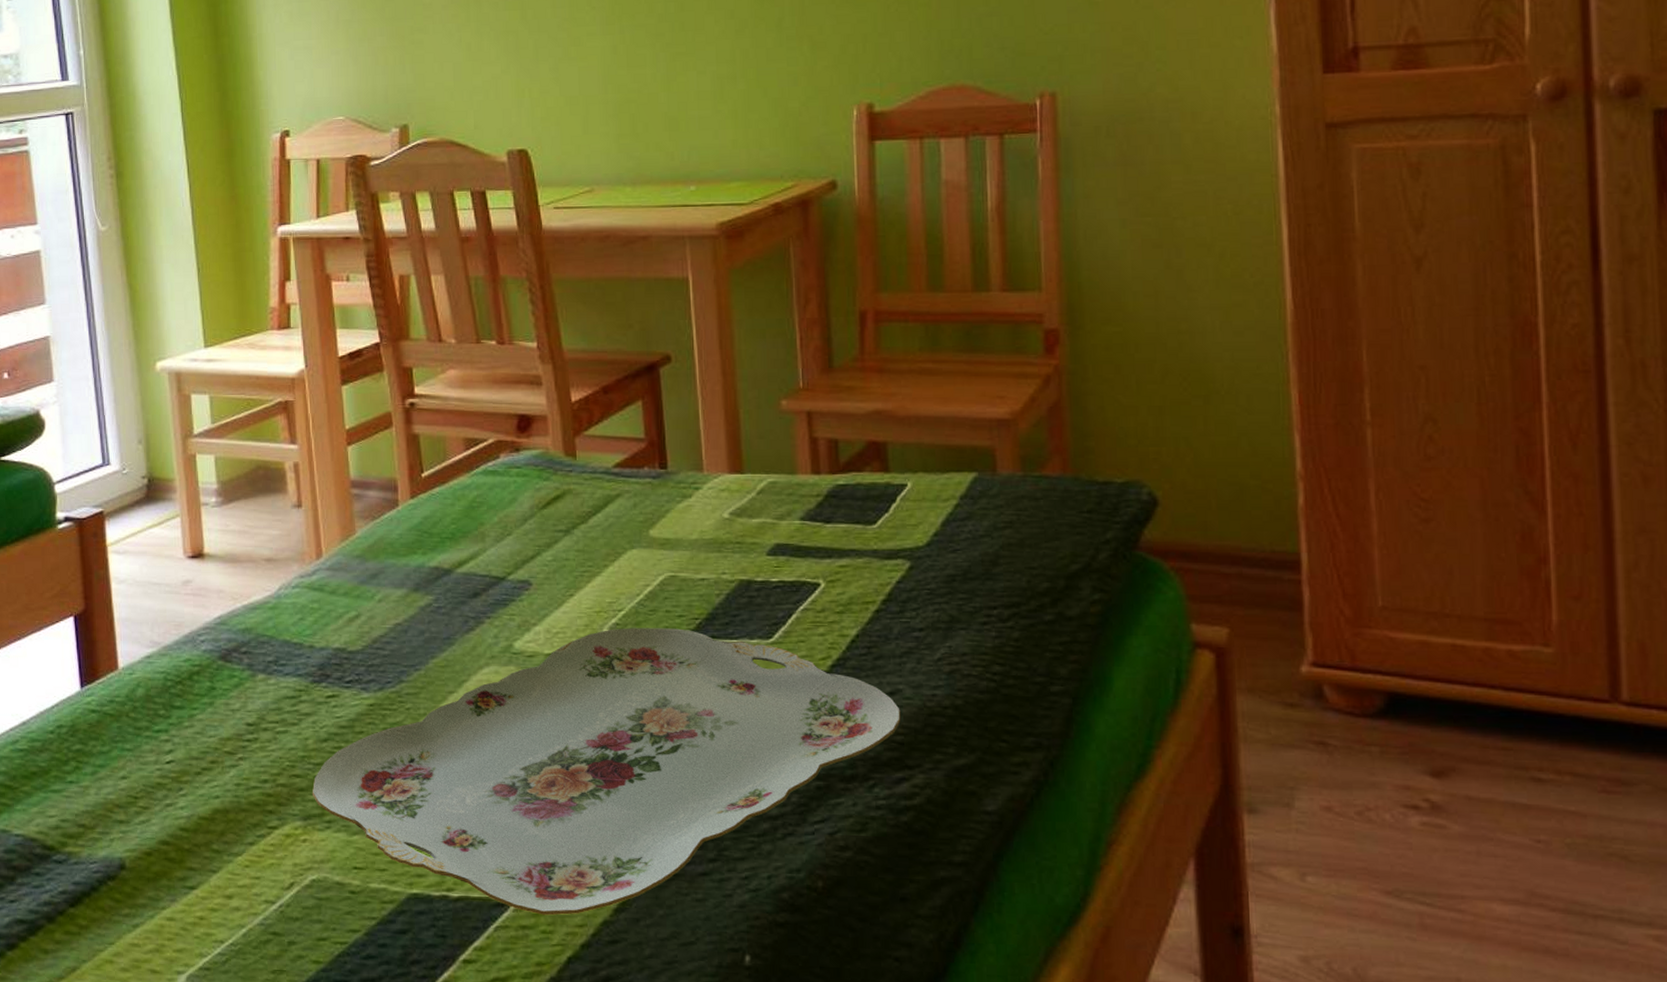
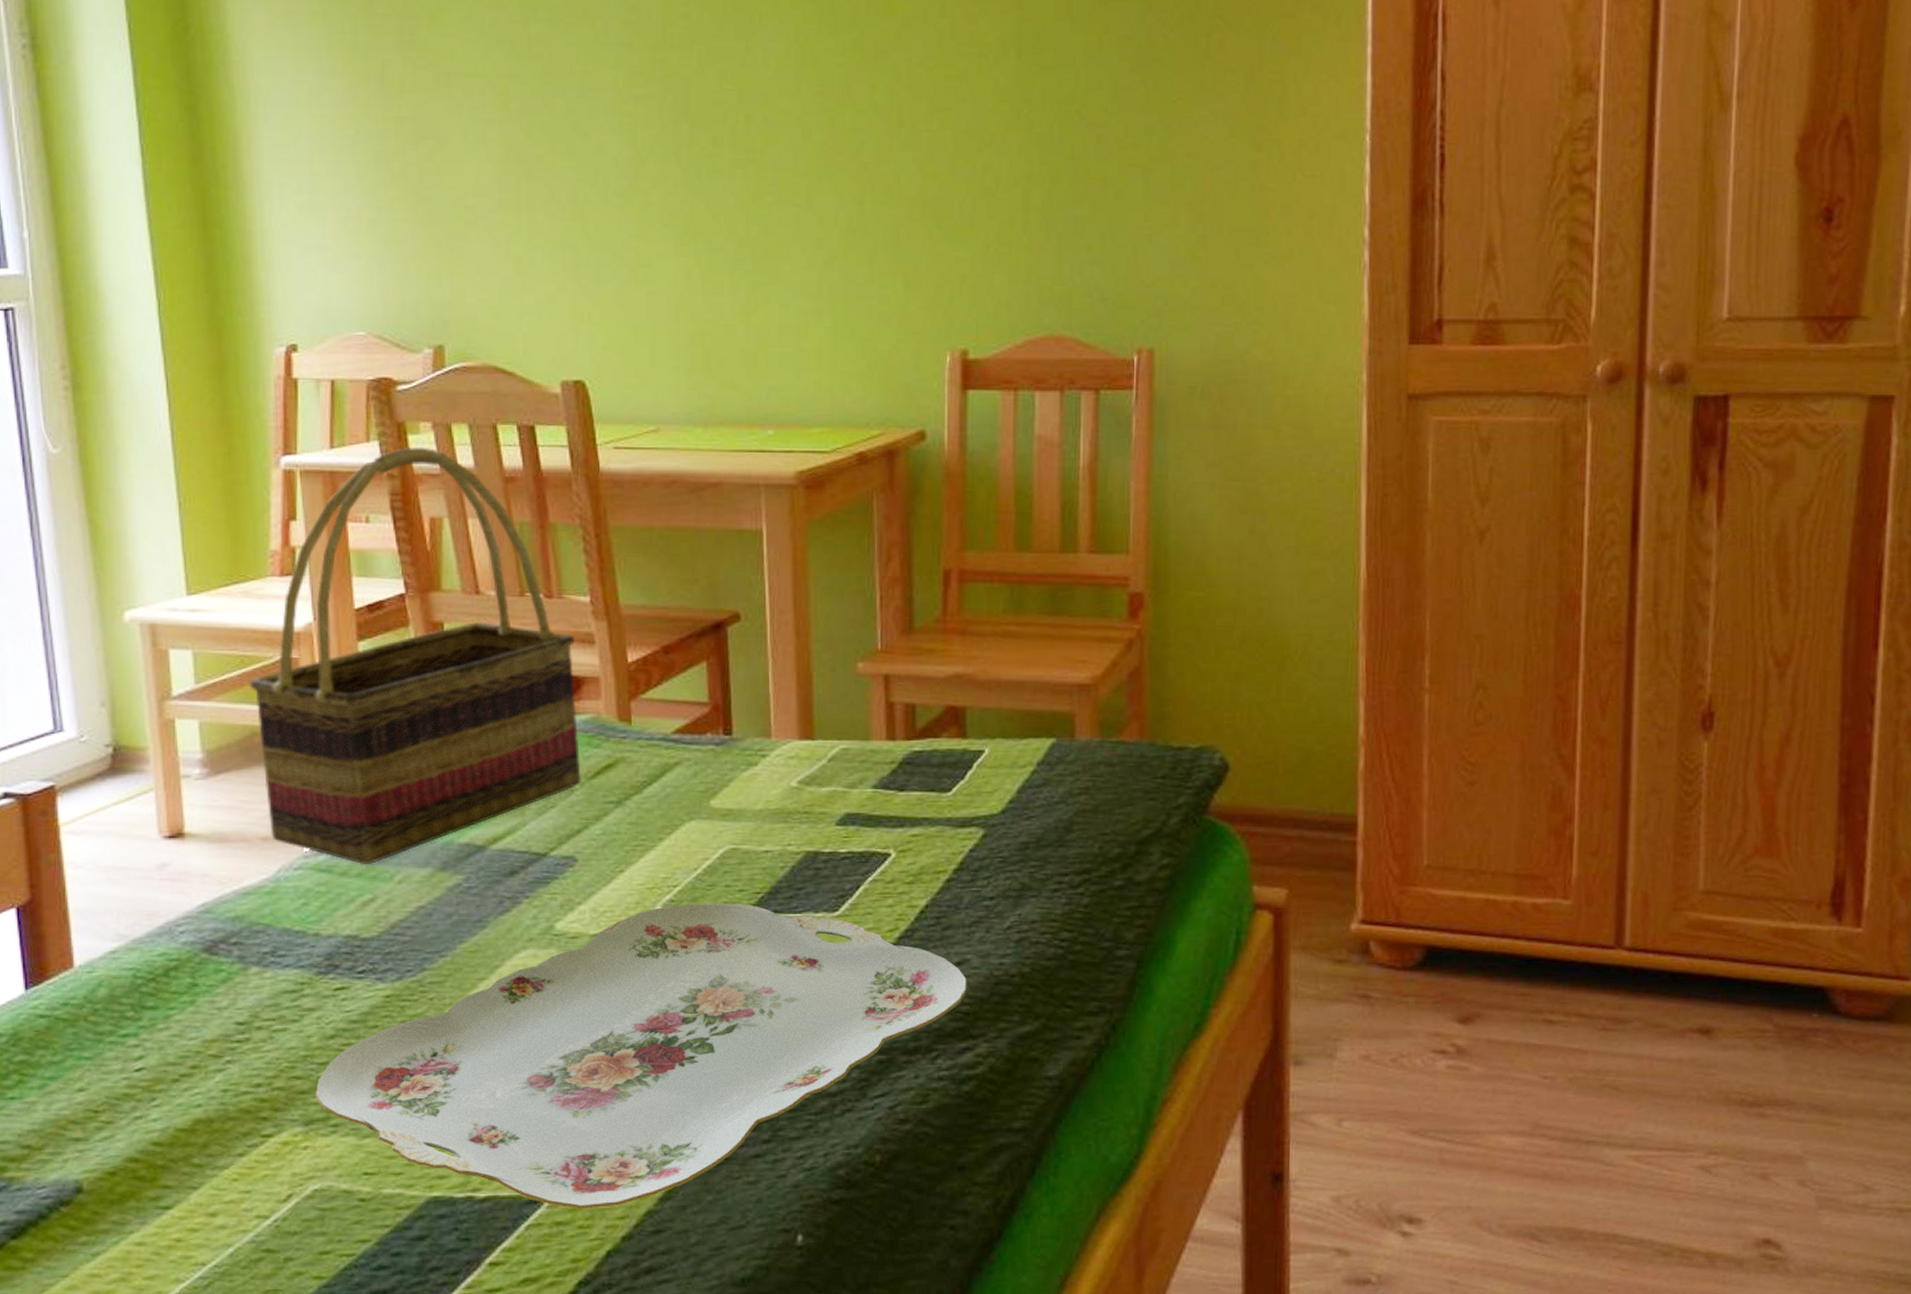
woven basket: none [254,213,534,585] -> present [249,446,581,865]

